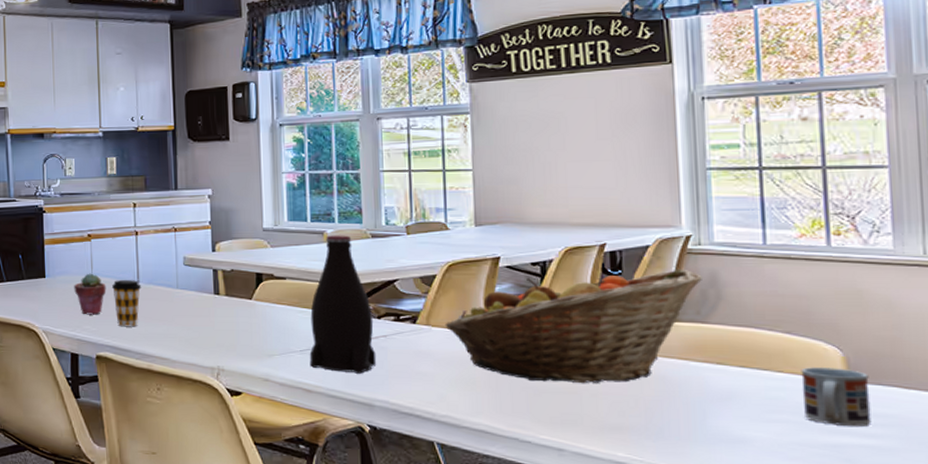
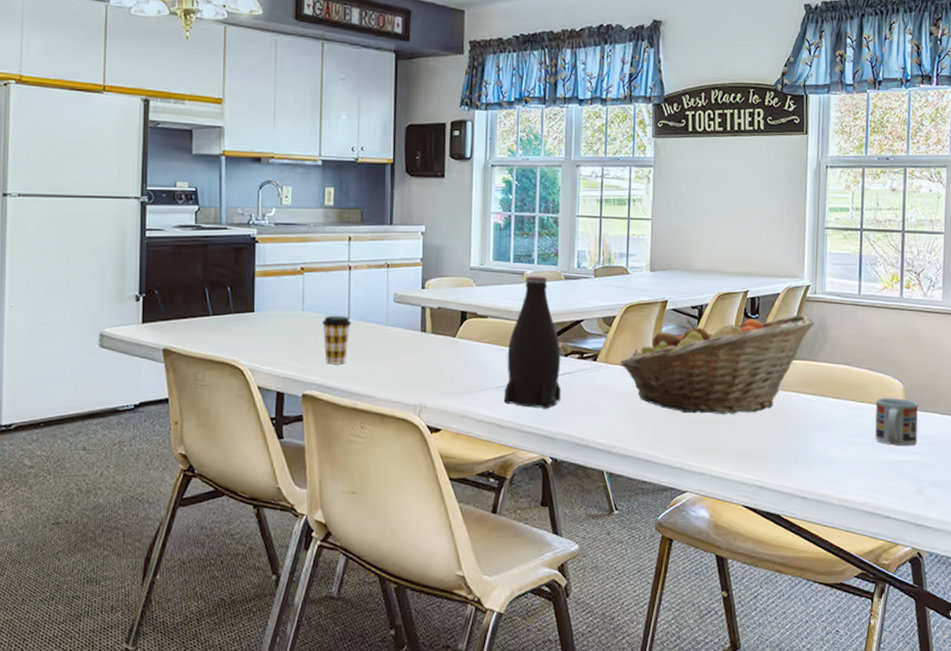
potted succulent: present [74,273,106,315] -> none [283,308,317,352]

